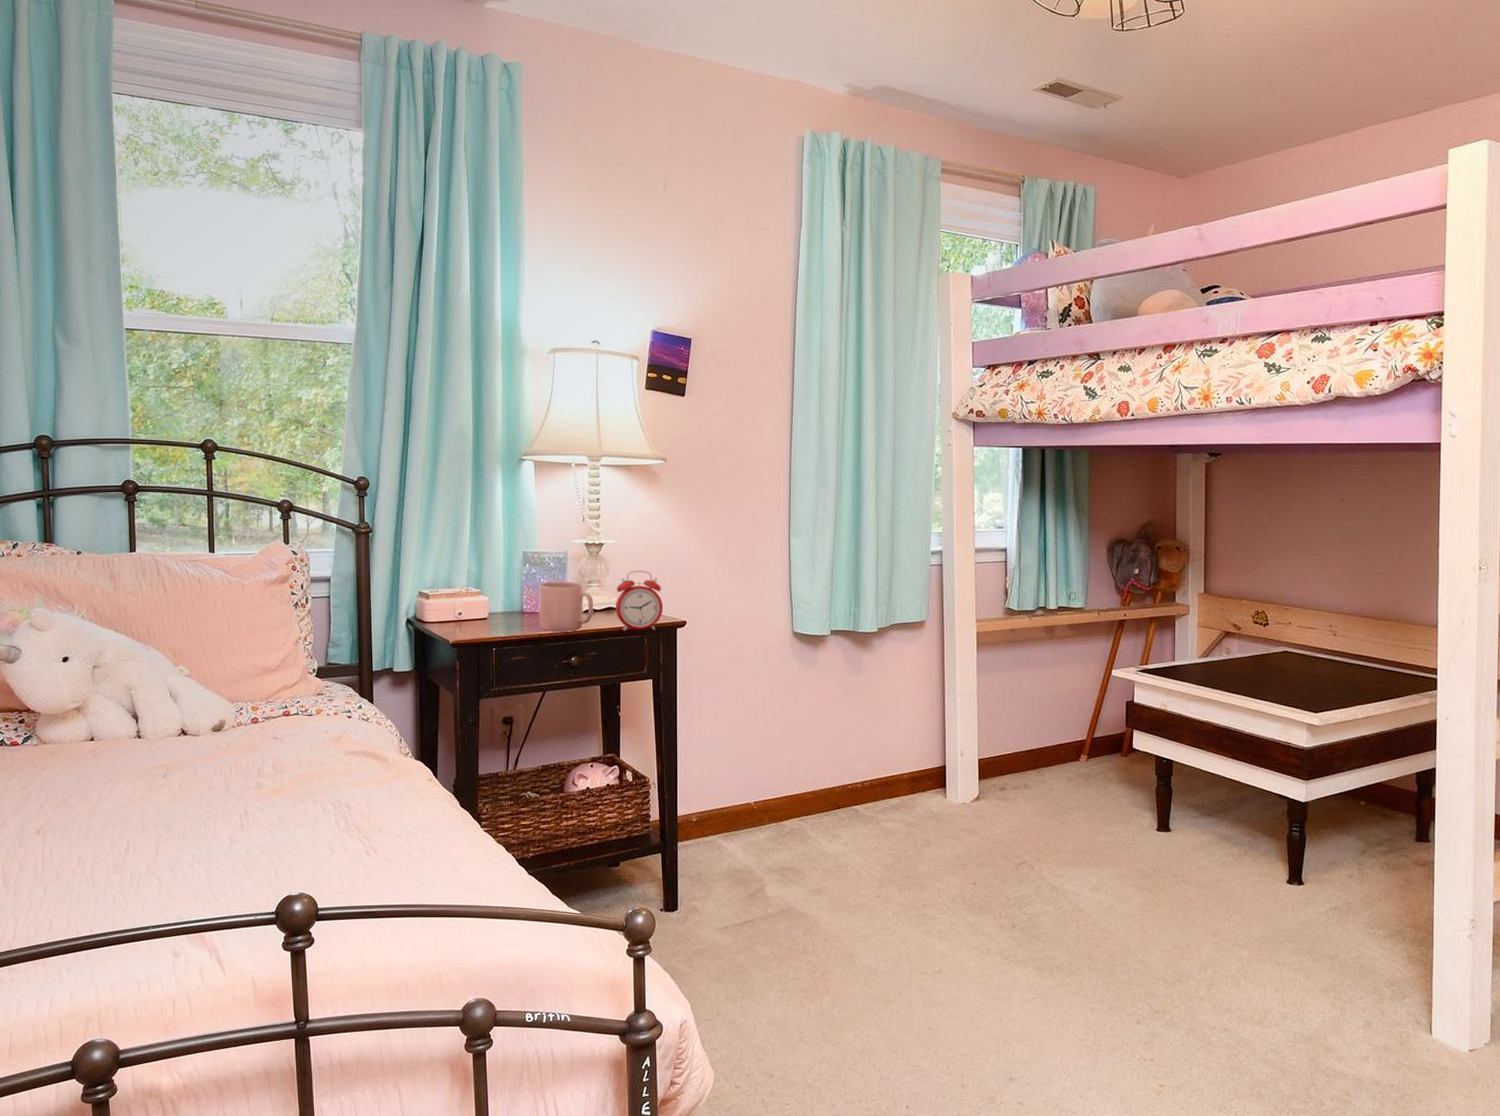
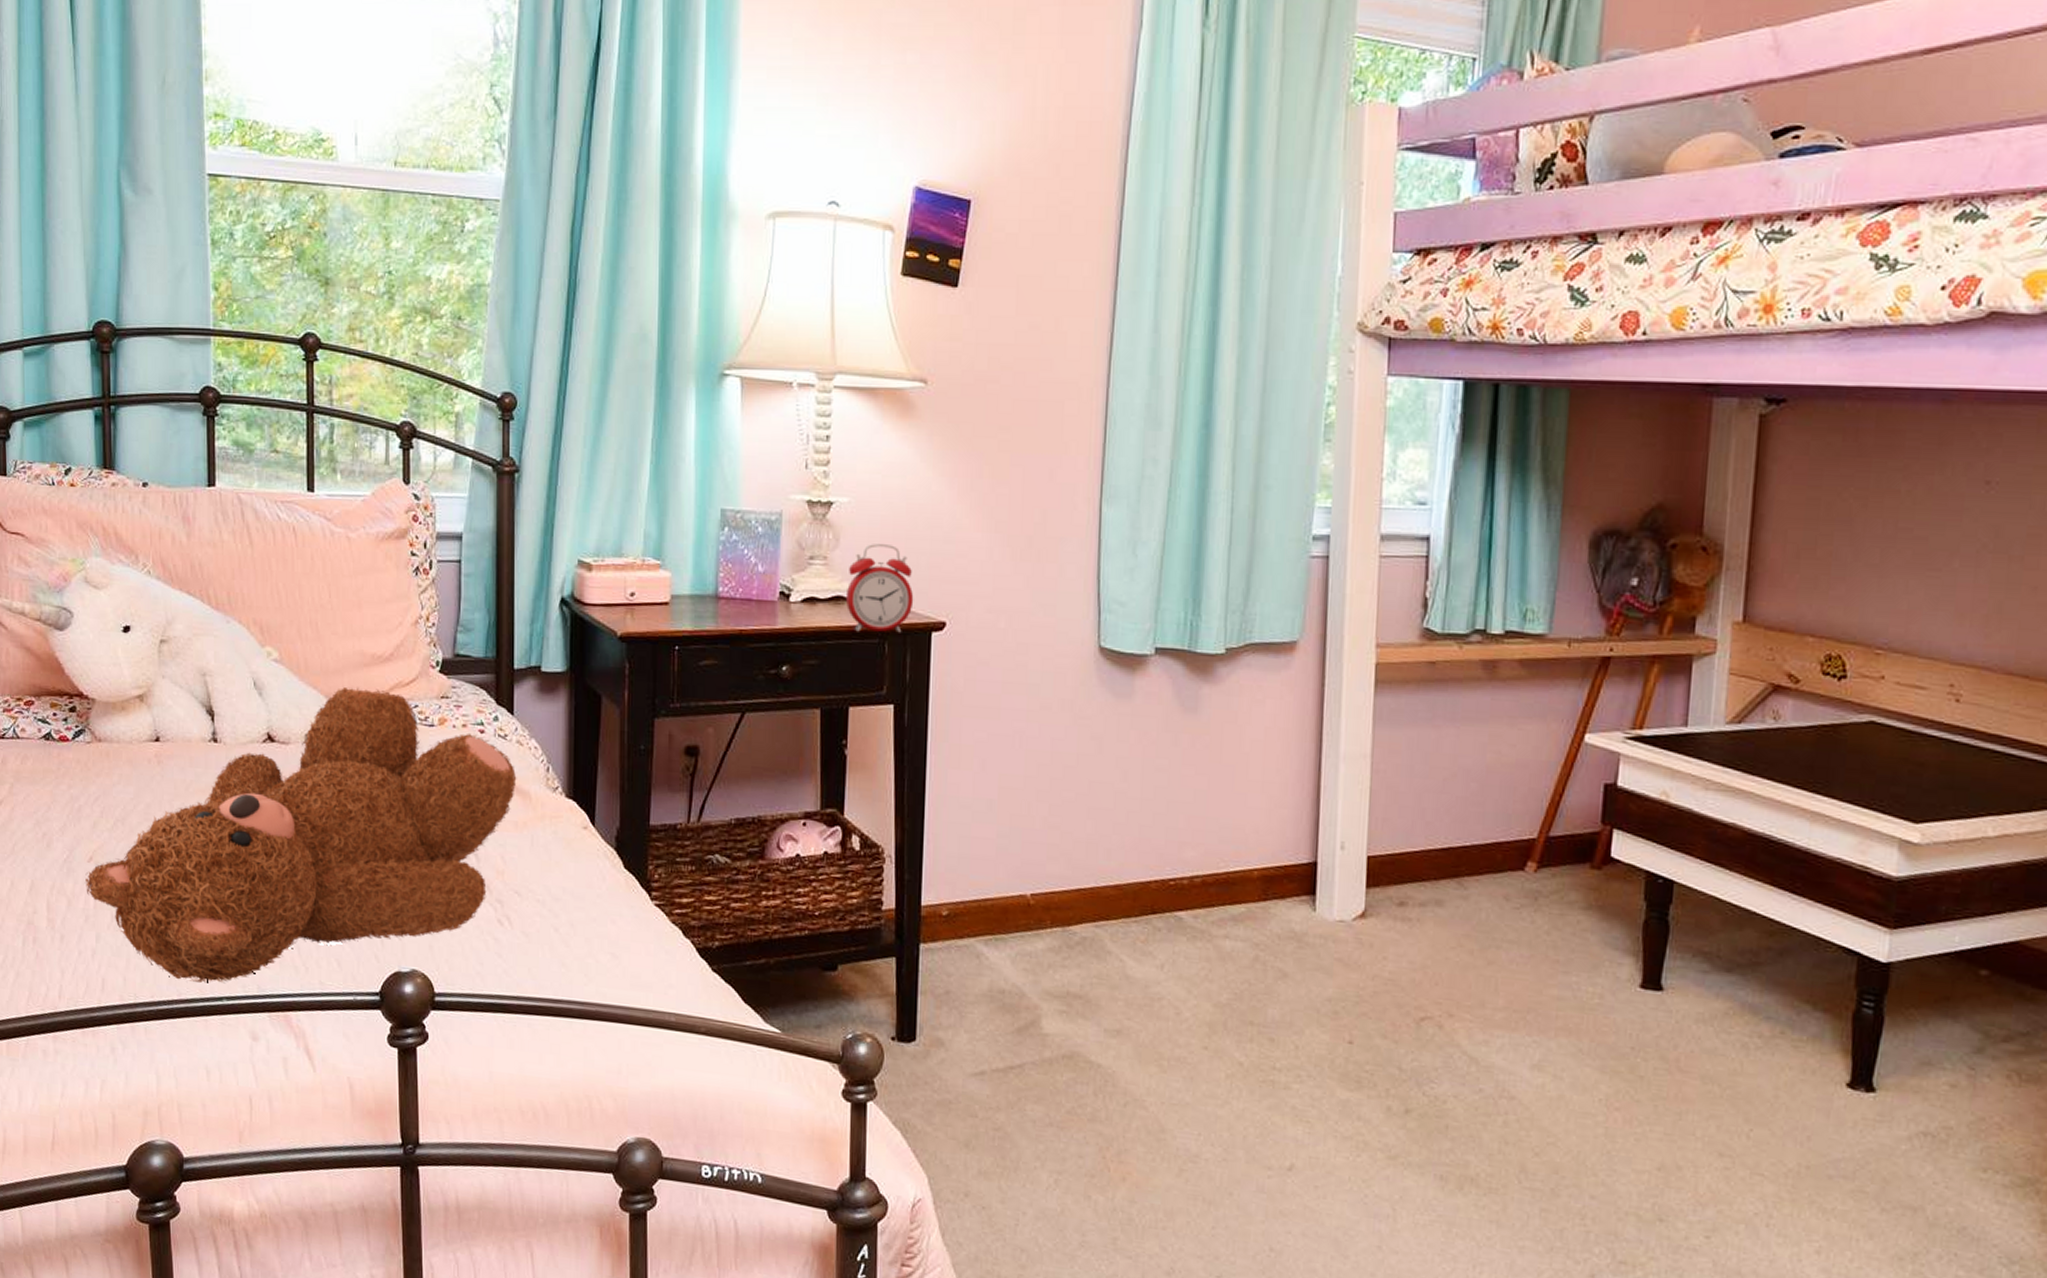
teddy bear: none [33,691,377,917] -> present [84,686,517,983]
mug: present [538,581,594,632] -> none [738,554,816,629]

